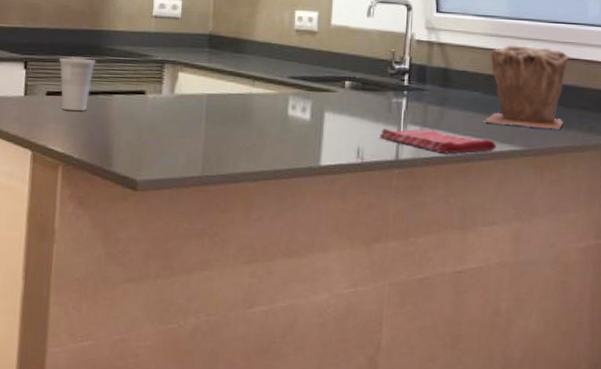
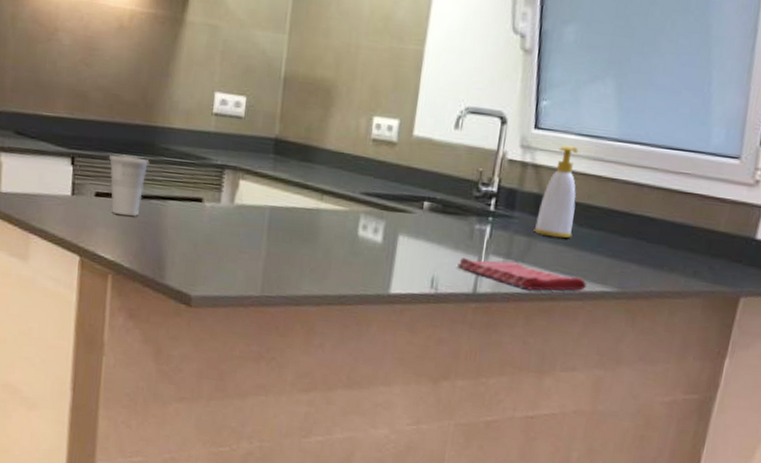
soap bottle: none [444,25,479,106] -> present [533,145,579,239]
plant pot: present [484,45,570,130] -> none [576,171,683,272]

